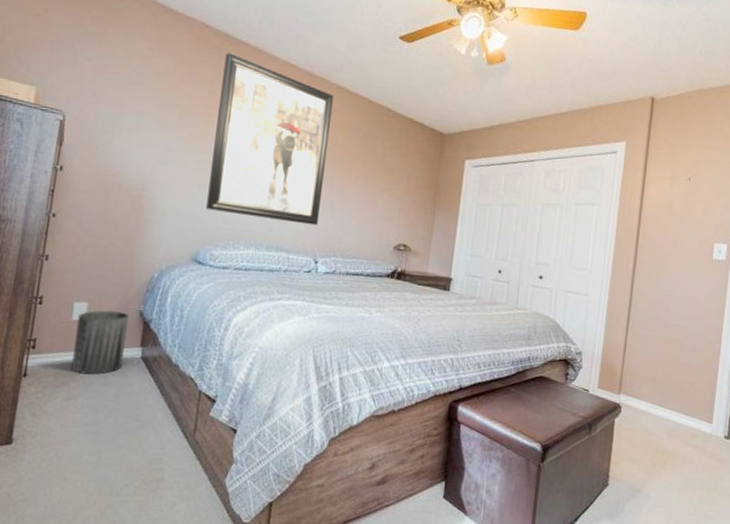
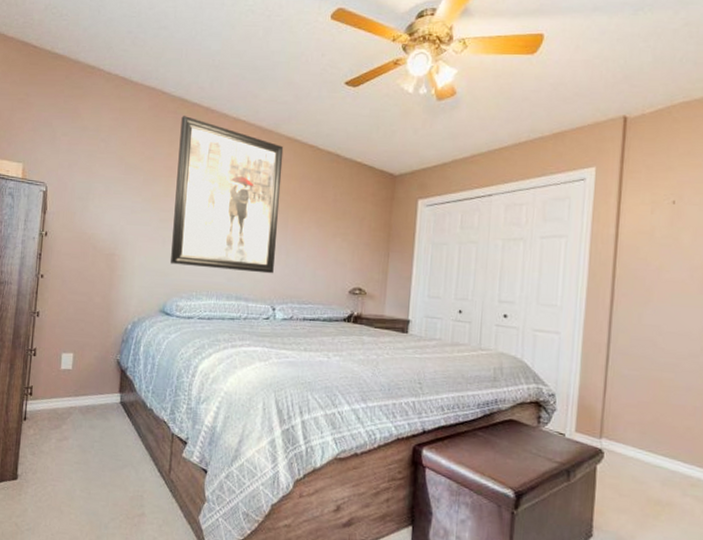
trash can: present [71,310,128,375] -> none [62,359,108,419]

